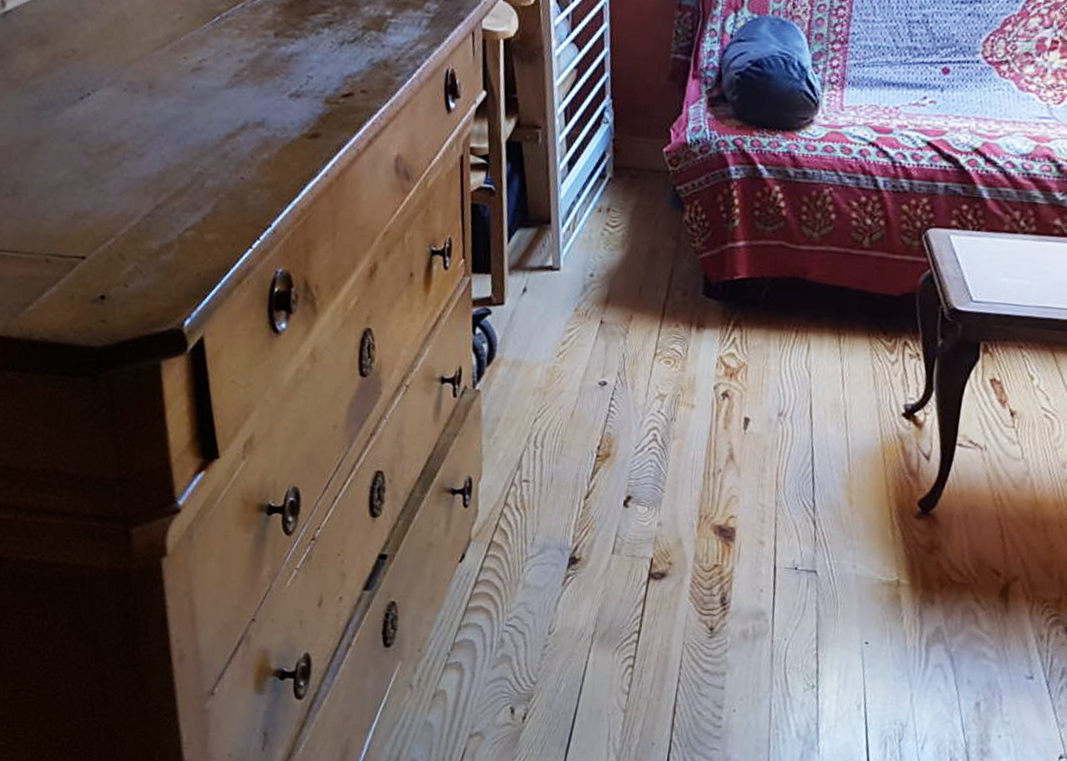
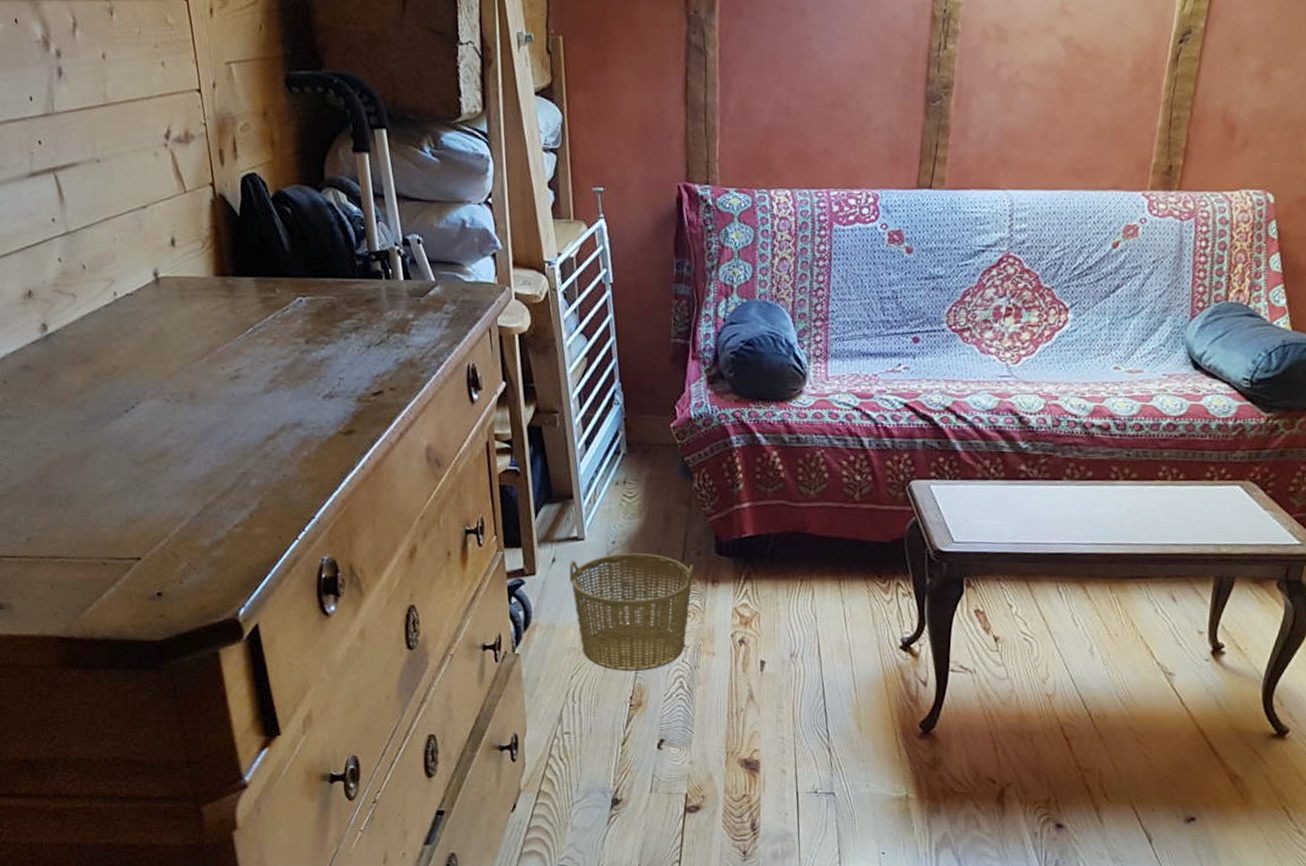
basket: none [540,287,678,419] -> present [570,553,694,672]

